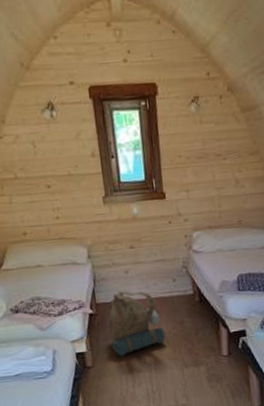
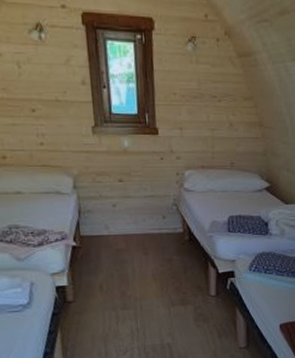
backpack: present [108,291,166,357] -> none [92,225,153,292]

